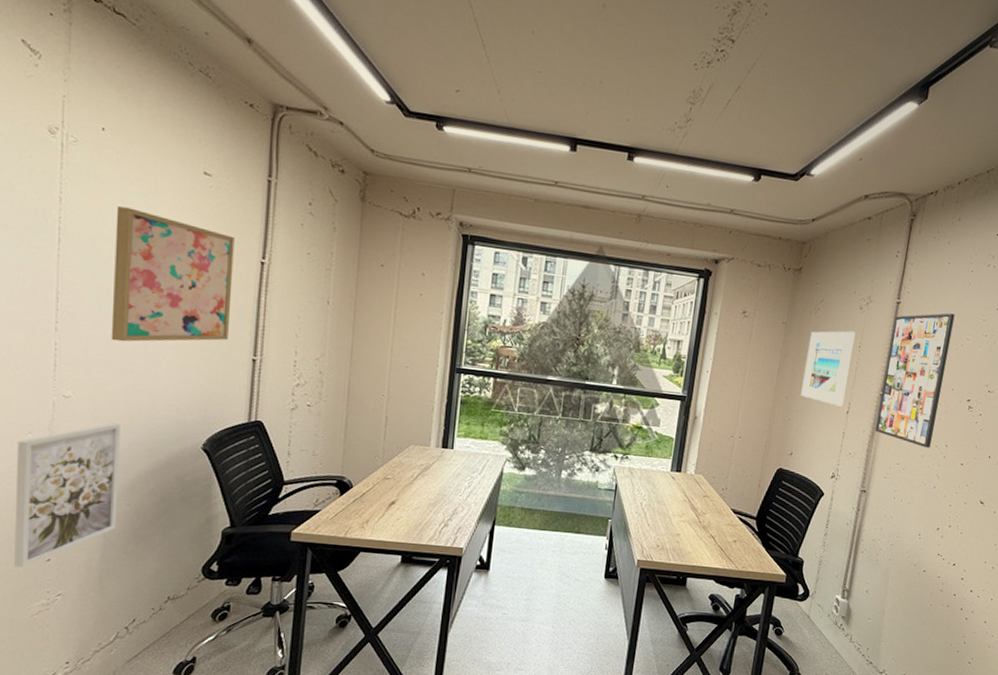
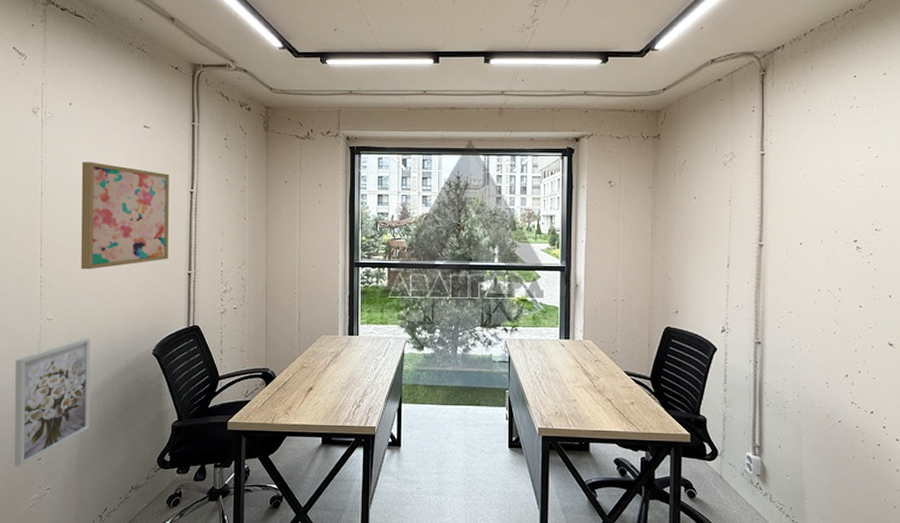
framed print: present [801,331,856,407] -> none [677,187,724,261]
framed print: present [875,313,955,448] -> none [759,158,825,293]

